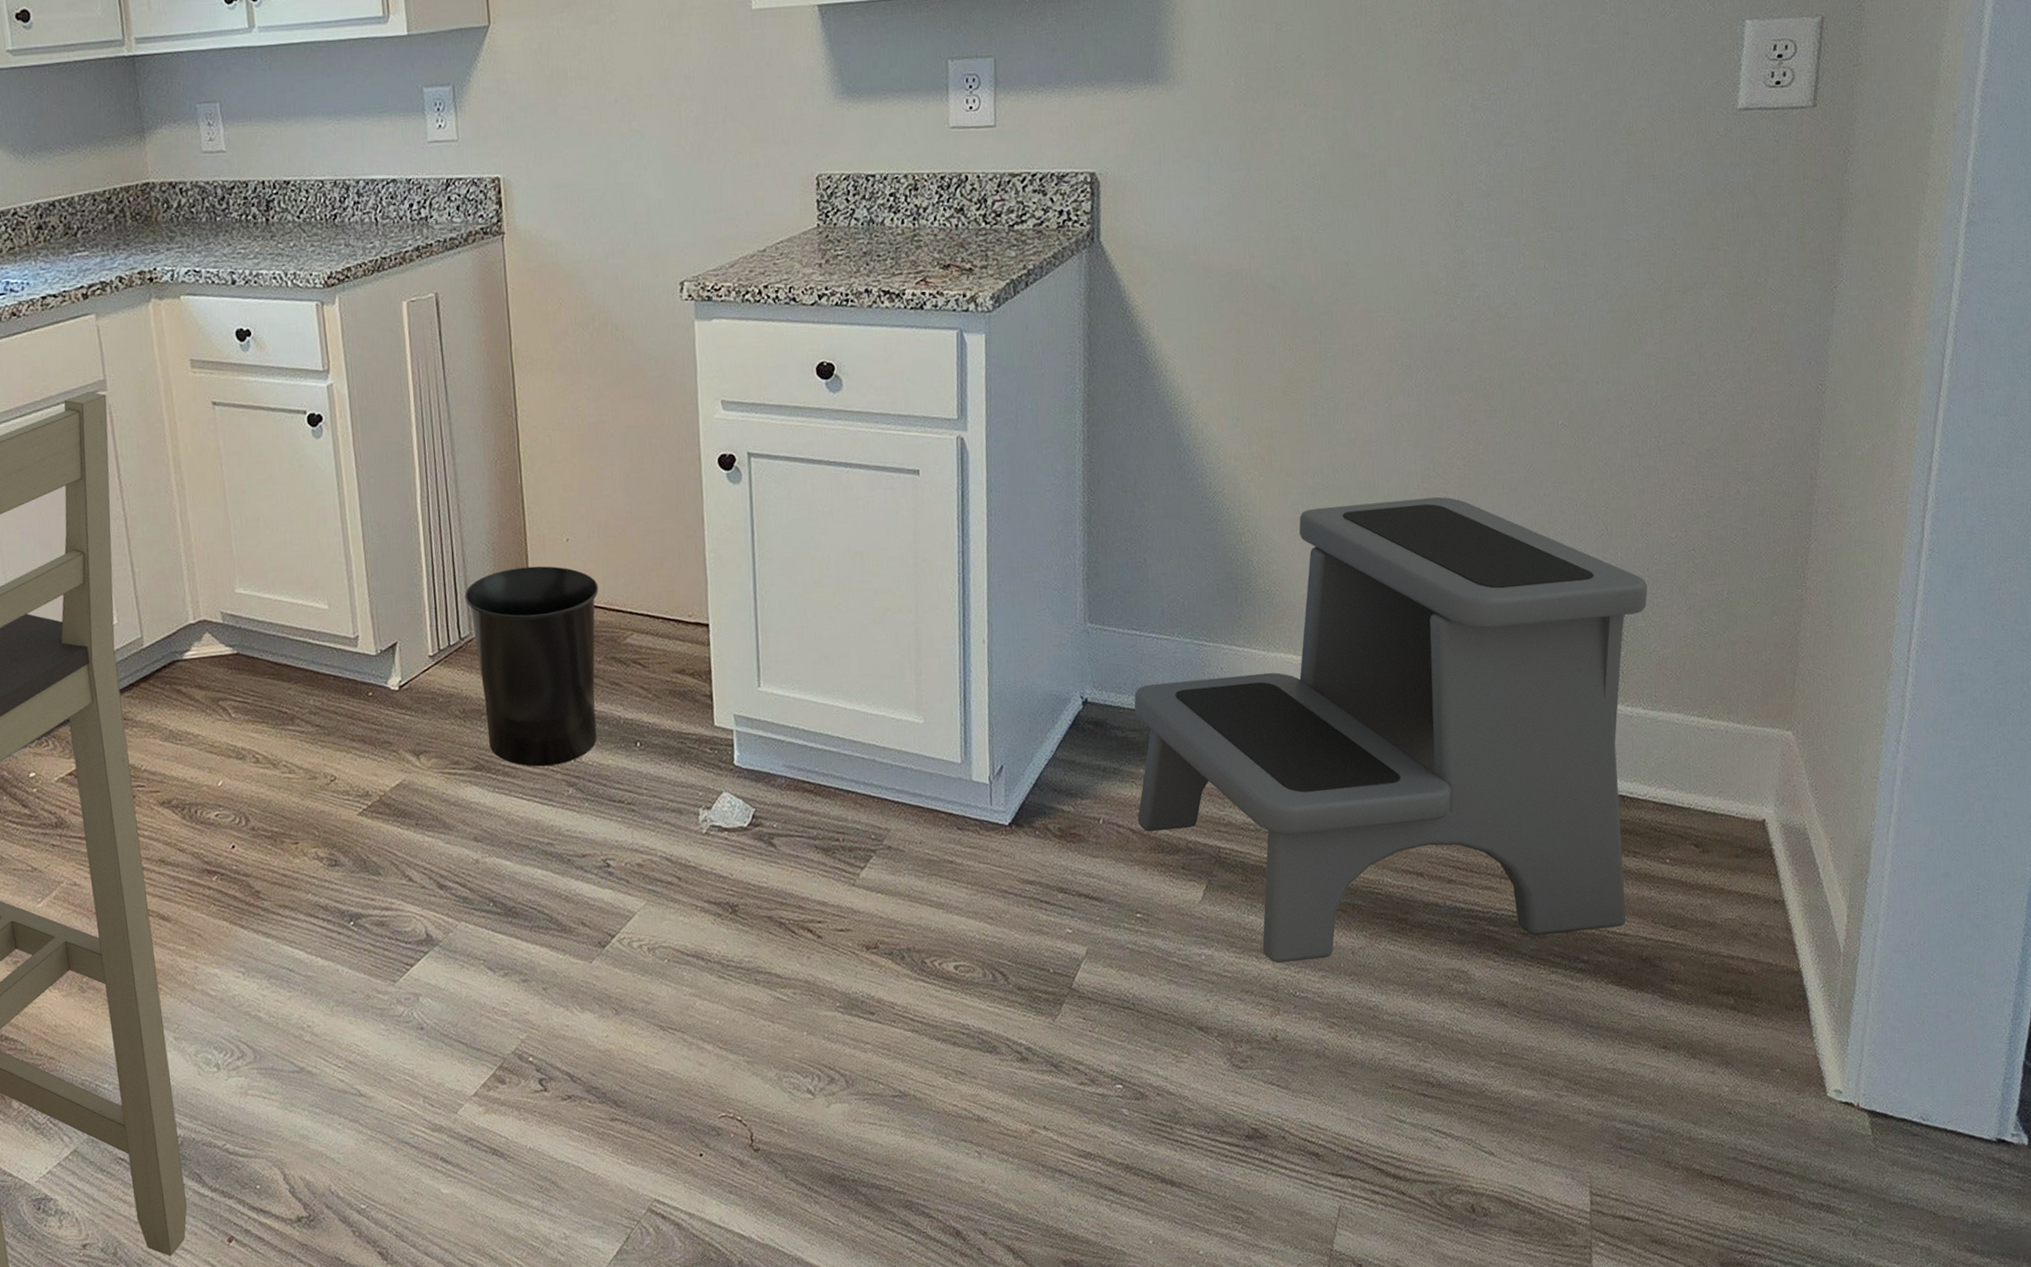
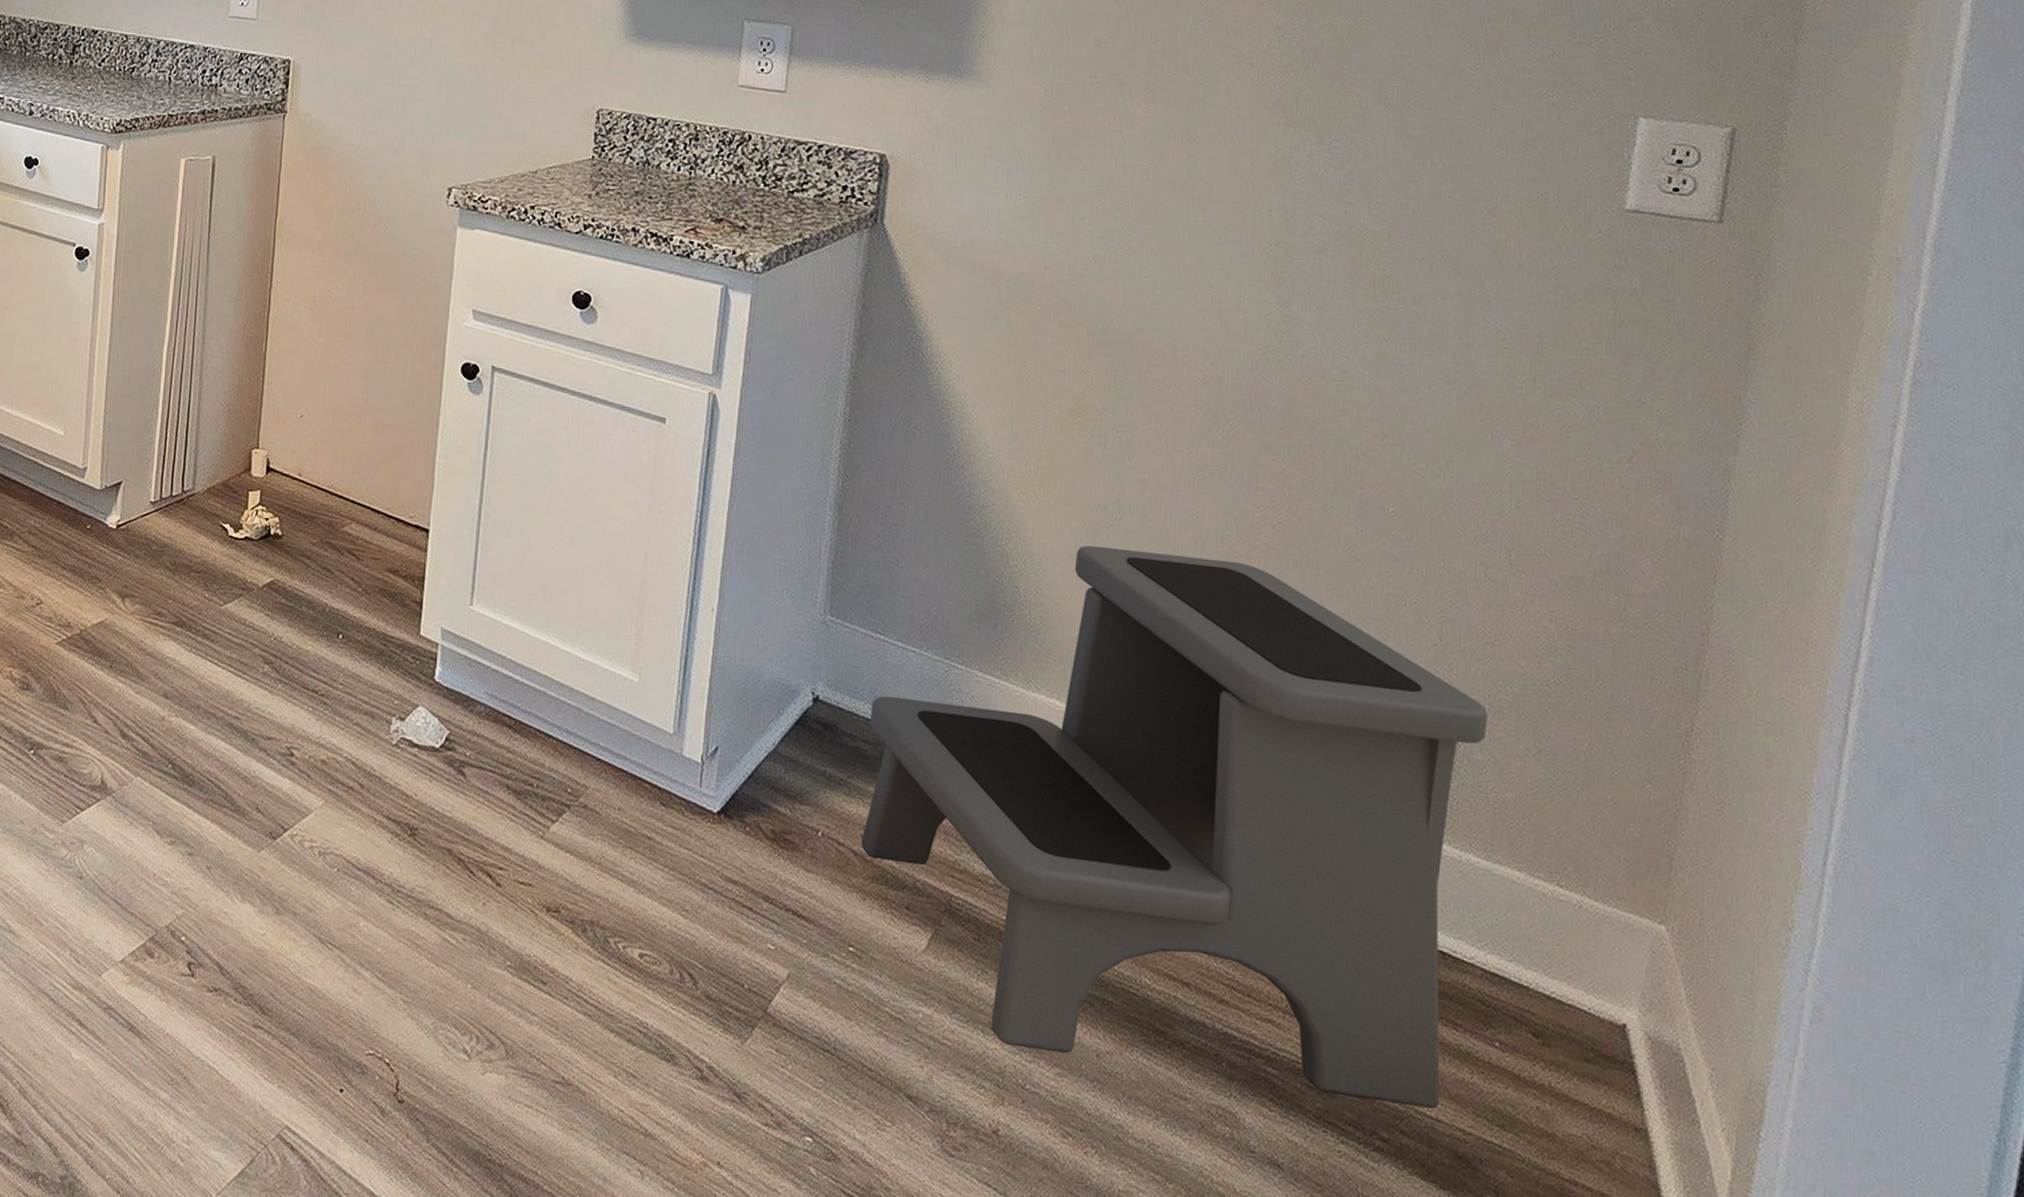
waste bin: present [464,566,599,767] -> none [193,433,325,639]

